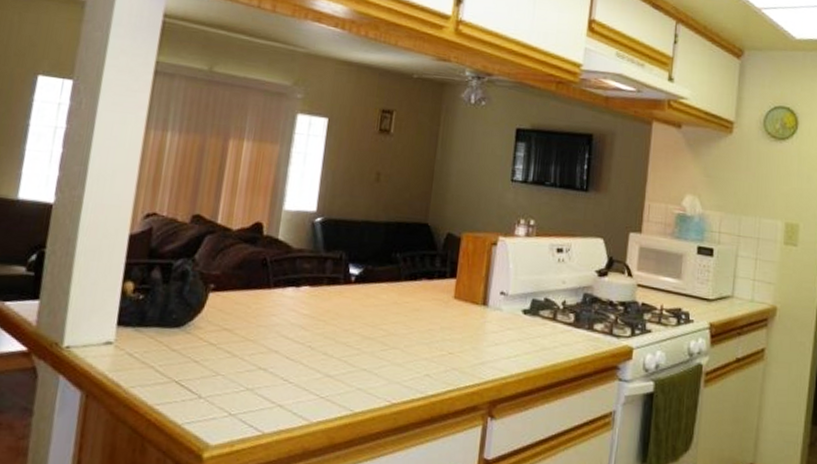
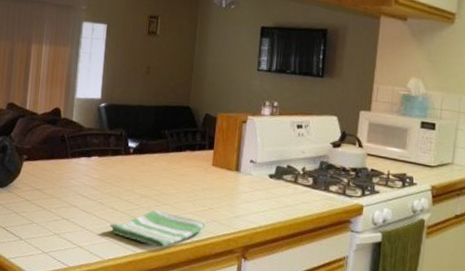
dish towel: none [320,355,444,406] -> present [109,210,206,248]

